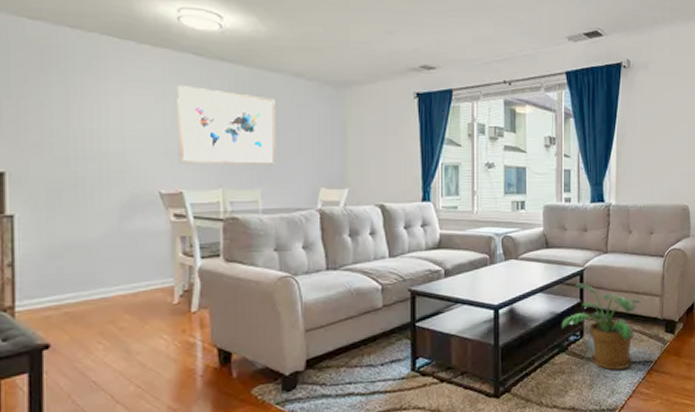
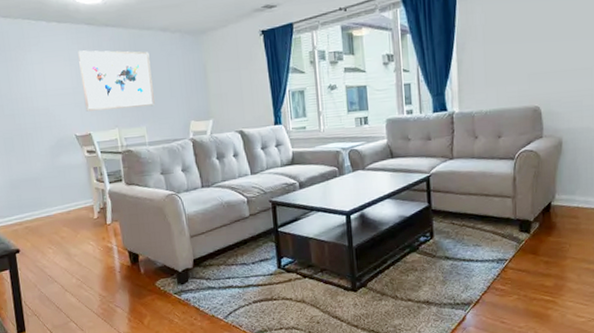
potted plant: present [561,283,644,370] -> none [410,188,495,268]

